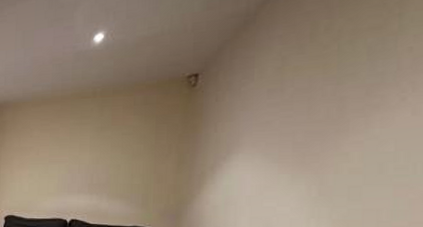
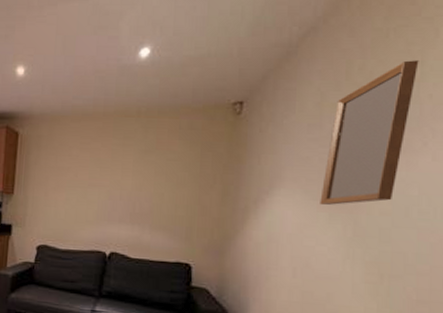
home mirror: none [281,13,397,166] -> present [320,60,419,205]

